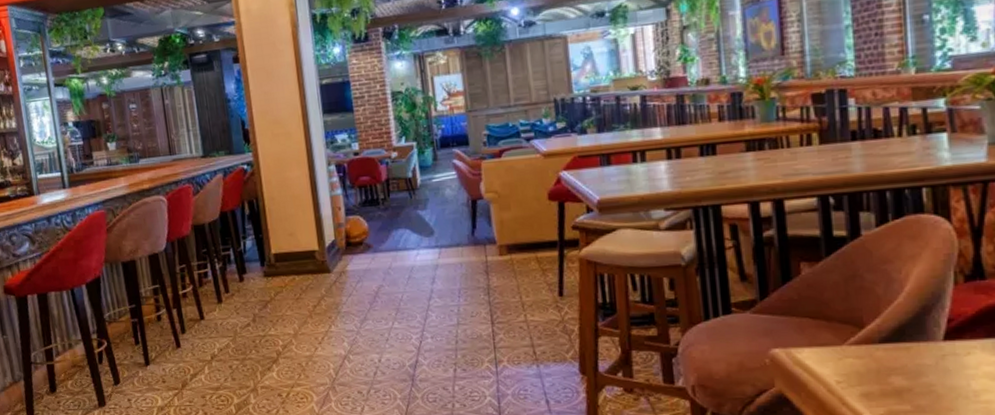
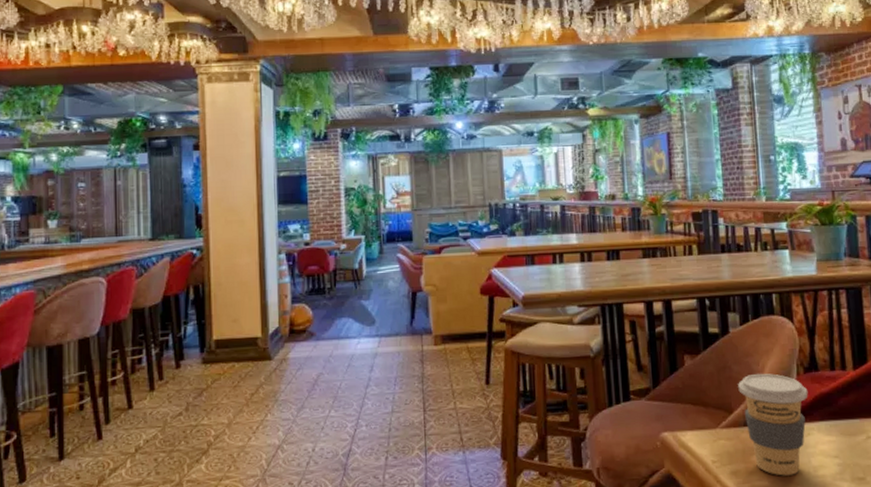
coffee cup: none [872,282,970,400] -> present [738,373,808,476]

